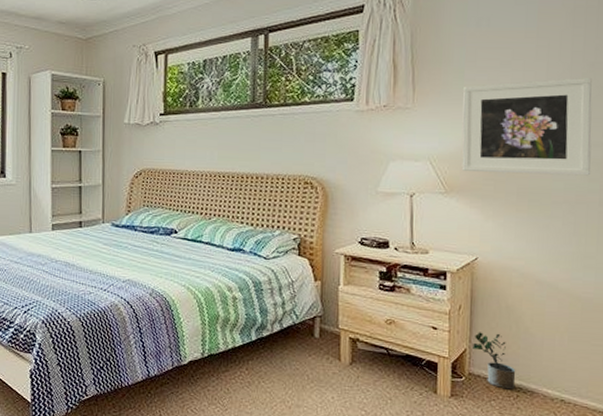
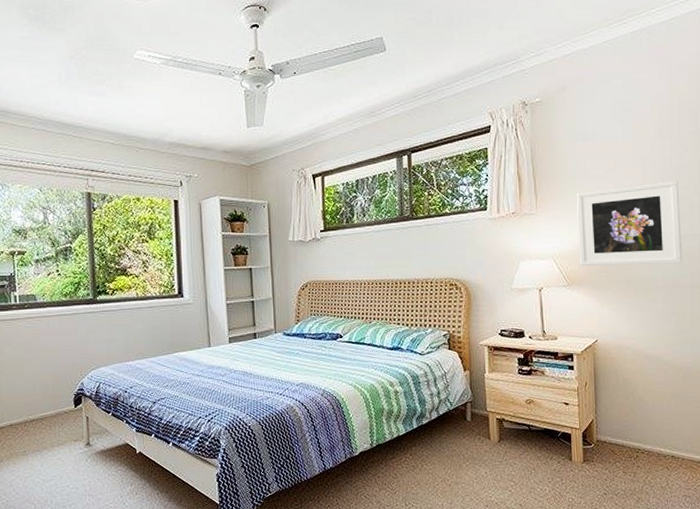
potted plant: present [471,332,516,390] -> none [597,404,635,451]

